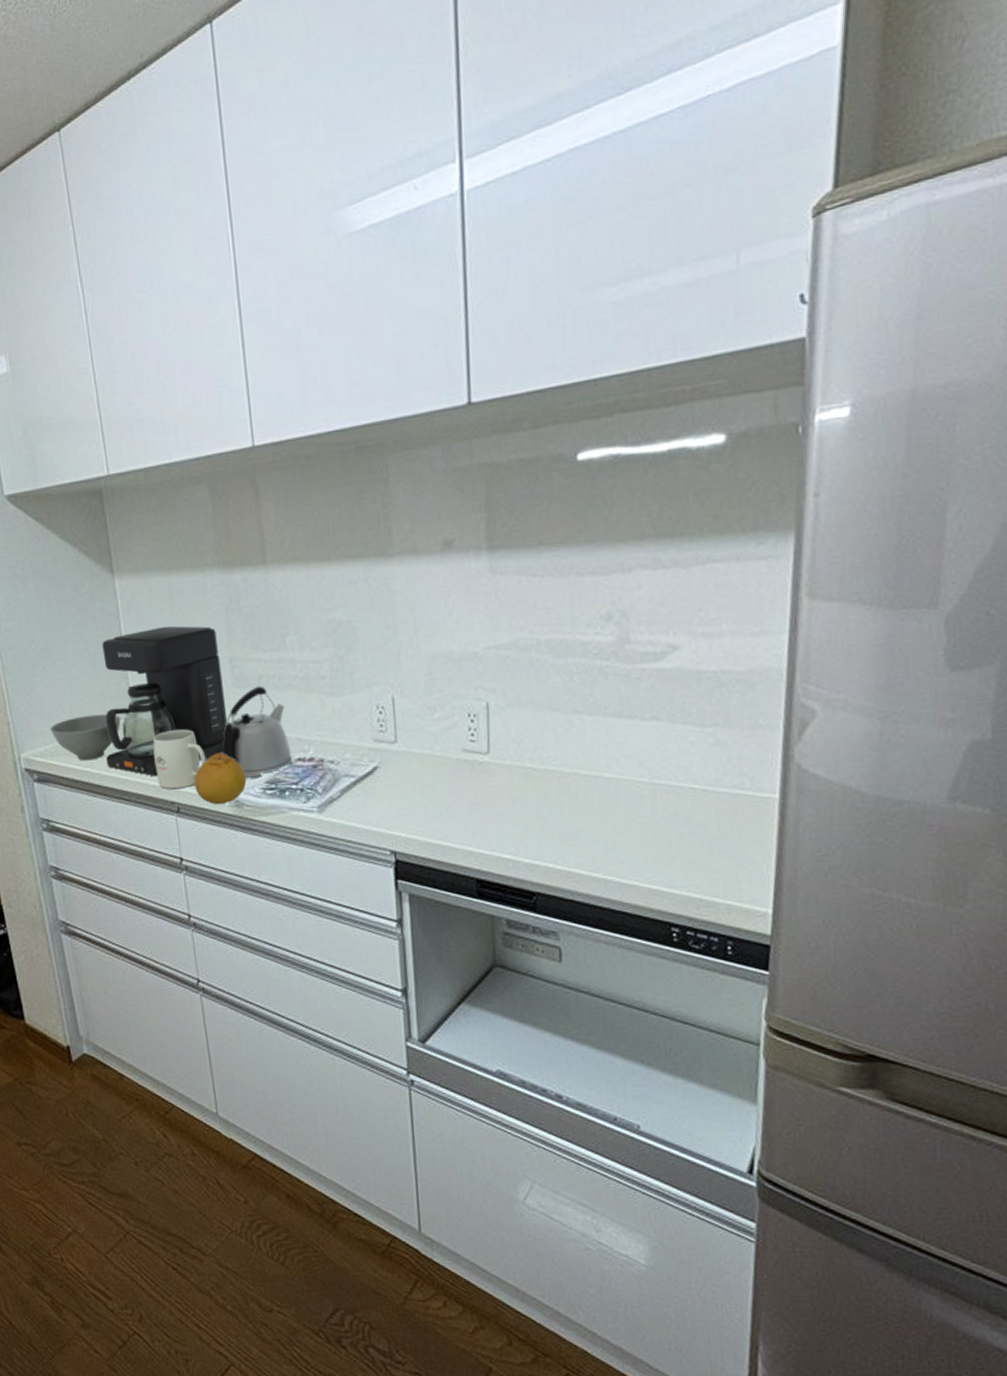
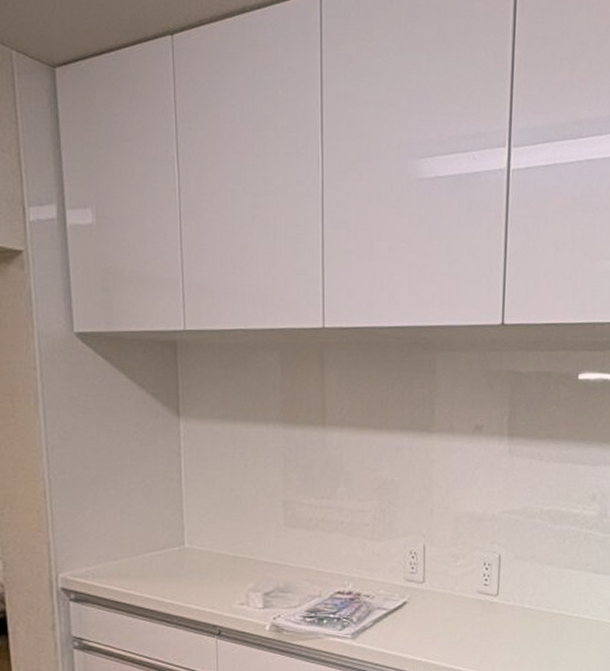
bowl: present [50,713,121,761] -> none [95,541,171,584]
coffee maker: present [102,626,228,777] -> none [151,468,276,602]
mug: present [152,729,206,790] -> none [201,560,252,614]
fruit: present [194,752,247,805] -> none [238,583,289,630]
kettle: present [222,686,293,778] -> none [268,527,333,607]

